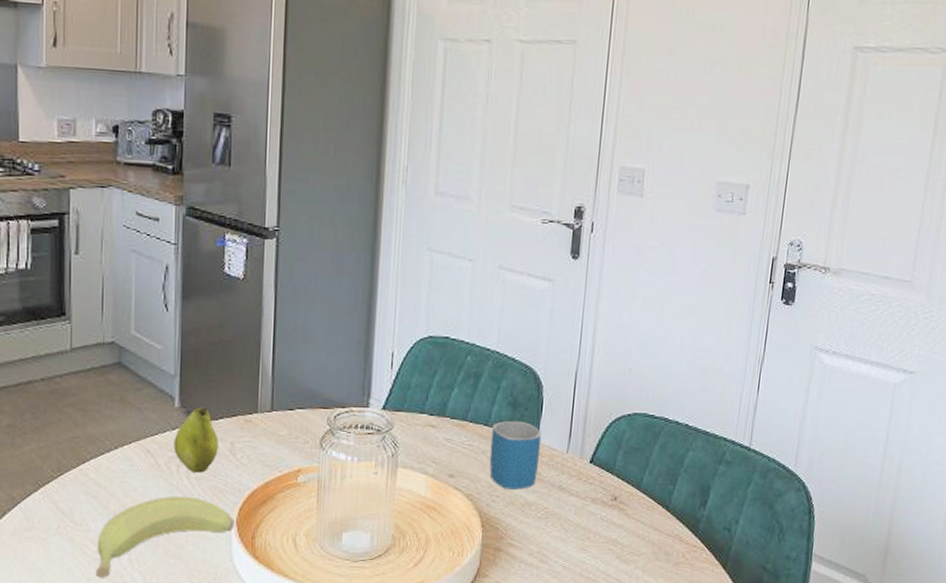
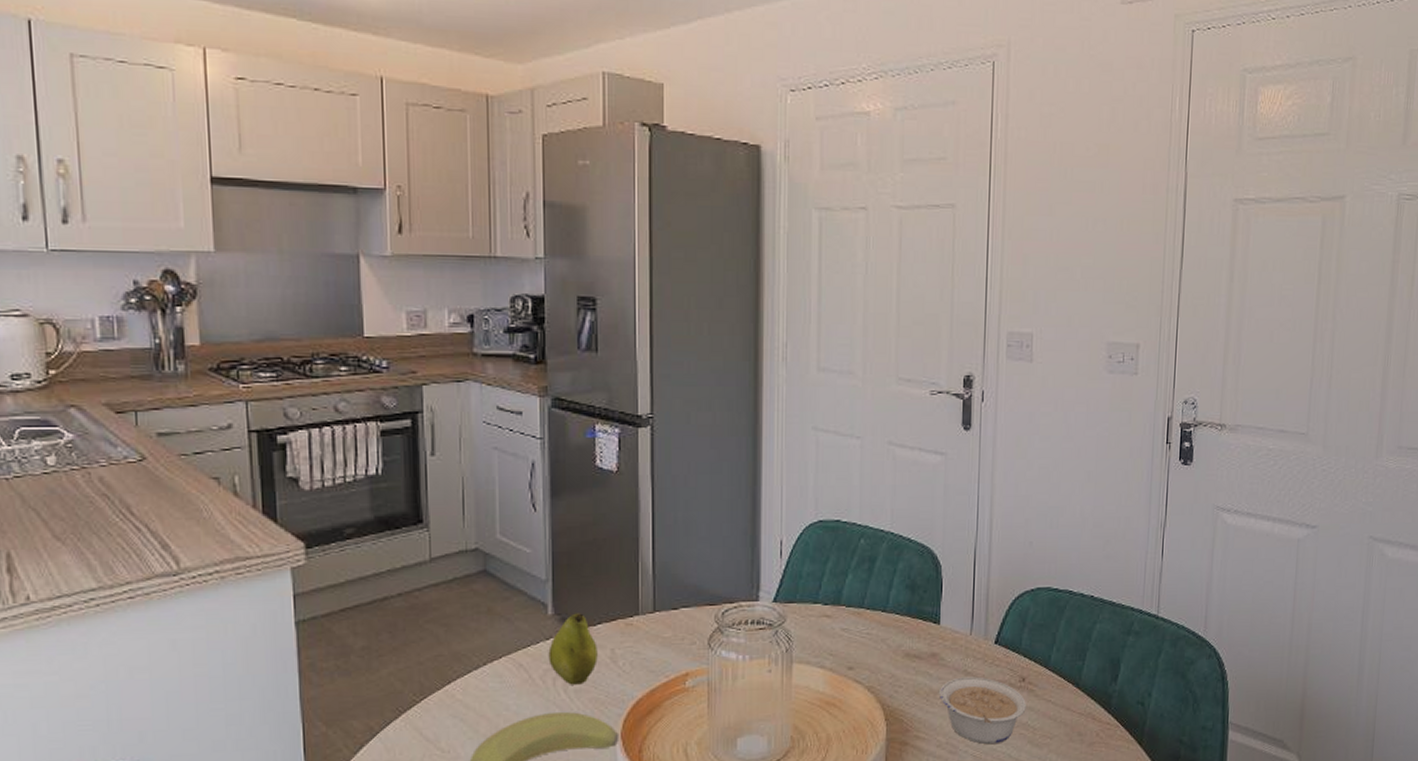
mug: present [489,420,542,490] -> none [889,604,943,678]
legume: none [534,492,617,557] -> present [939,676,1026,745]

